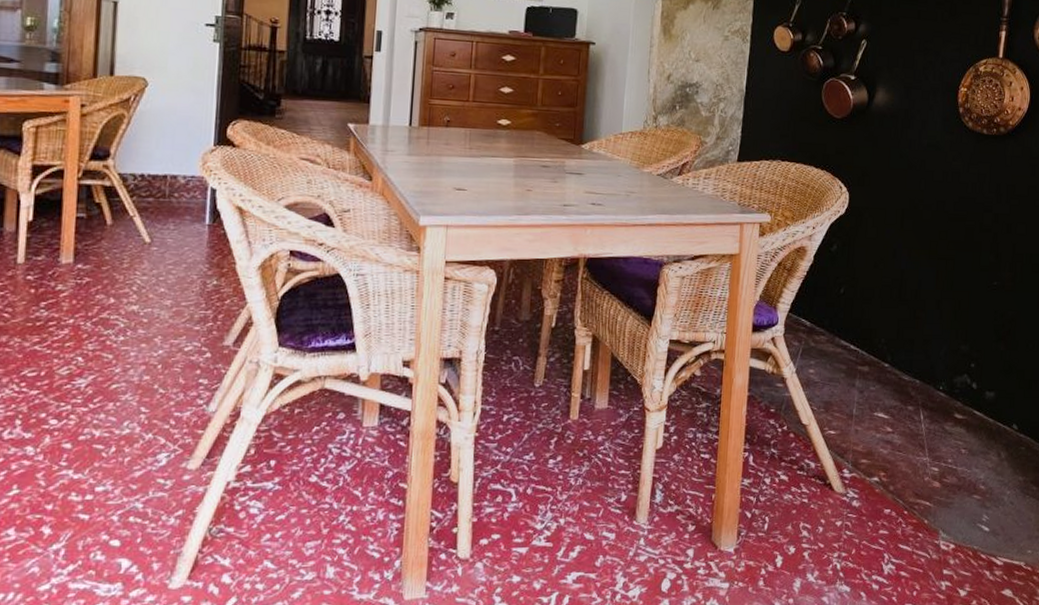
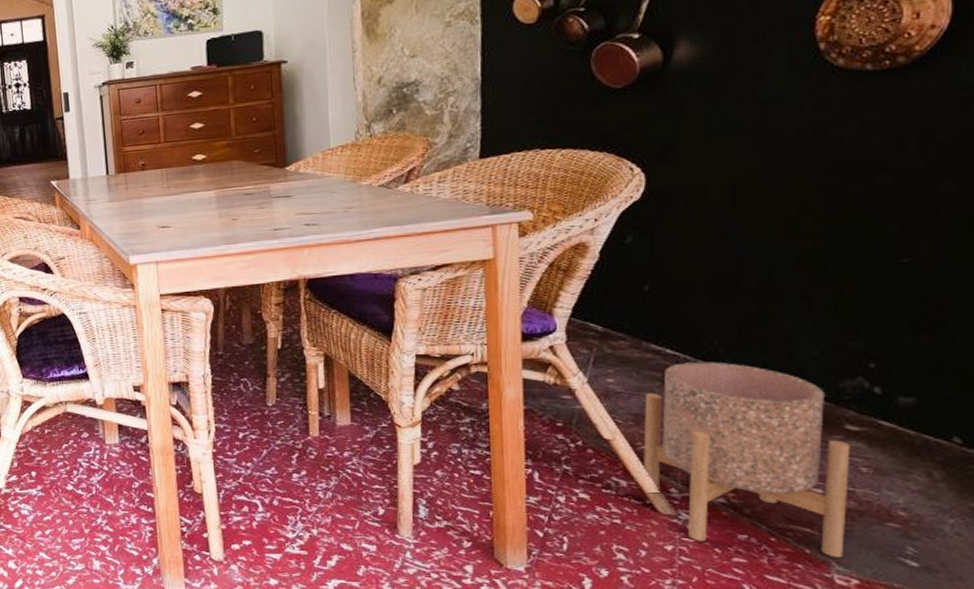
planter: none [827,357,957,526] -> present [643,362,851,558]

